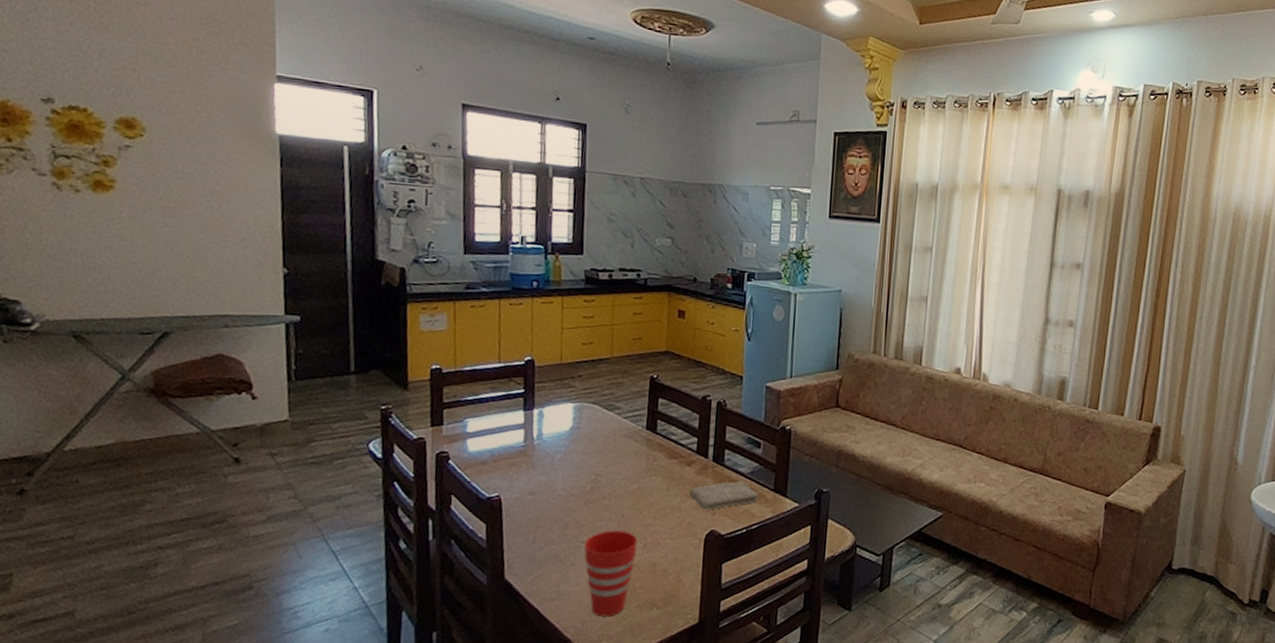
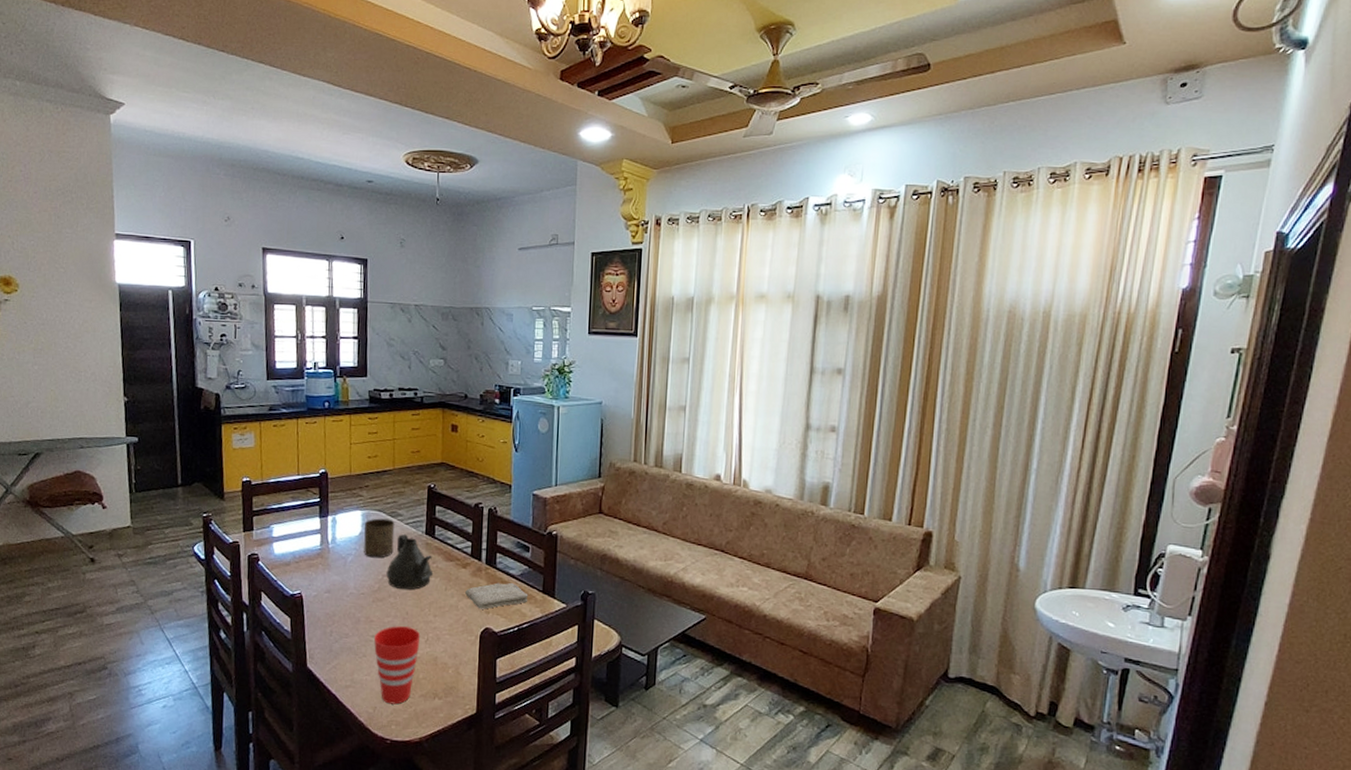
cup: none [575,411,612,456] -> present [364,518,395,558]
teapot: none [600,428,654,491] -> present [386,534,434,590]

